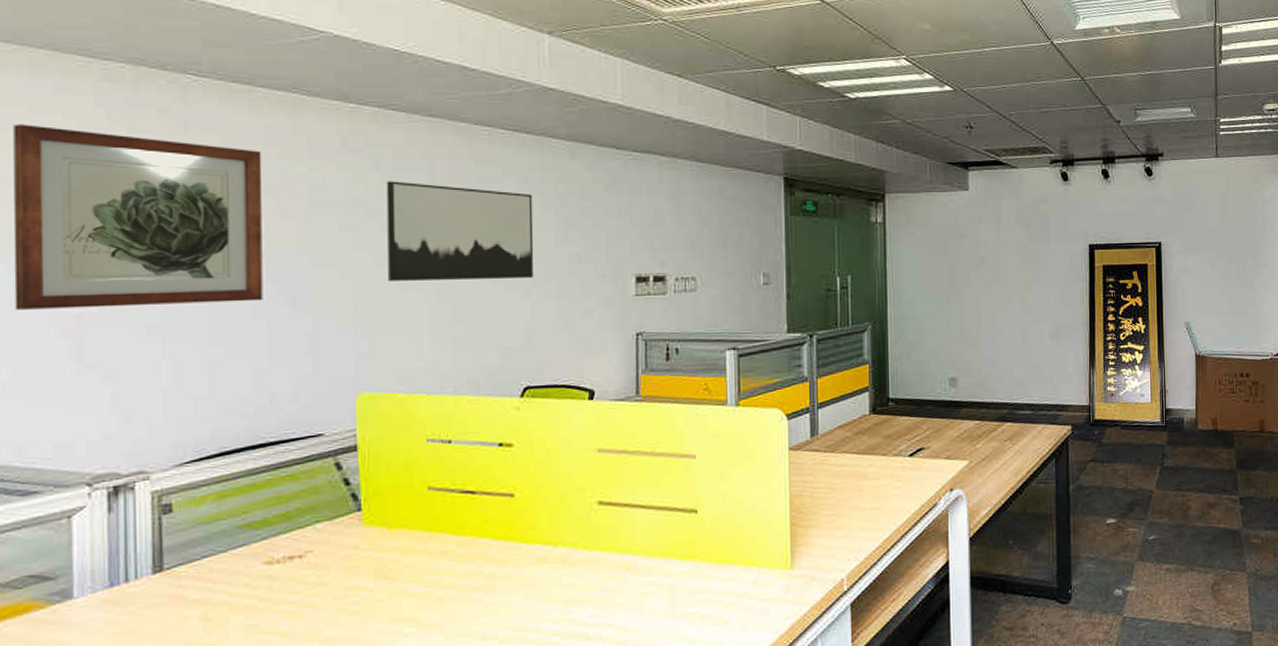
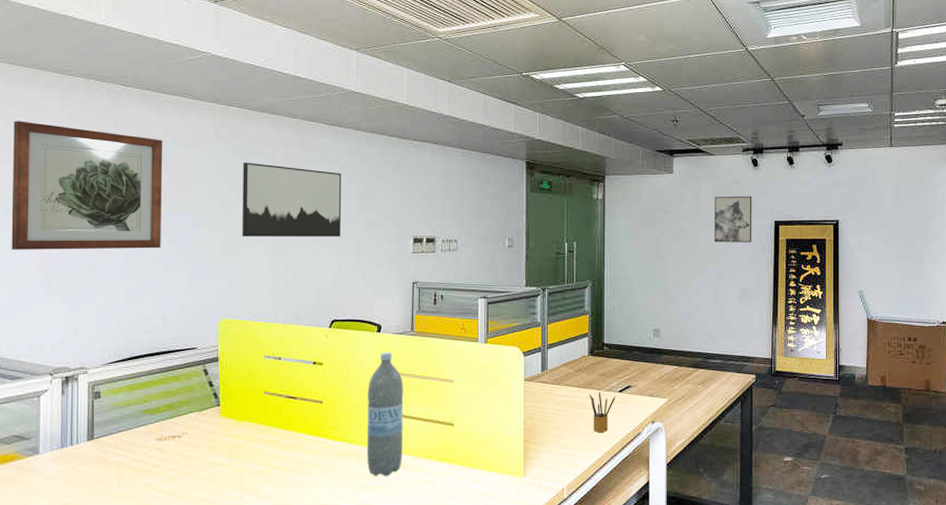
water bottle: none [577,425,630,586] -> present [366,352,404,476]
pencil box: none [872,458,905,507] -> present [589,392,615,432]
wall art: none [1018,216,1064,272] -> present [714,196,752,243]

